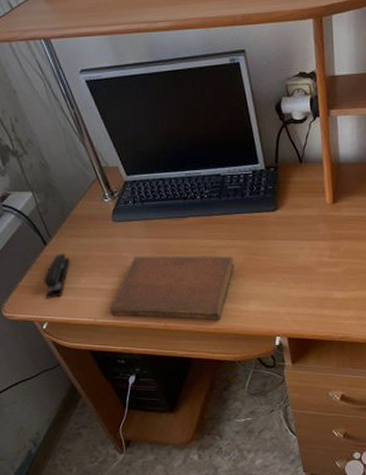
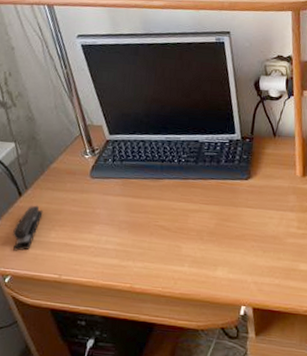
notebook: present [109,255,235,321] -> none [75,213,206,286]

